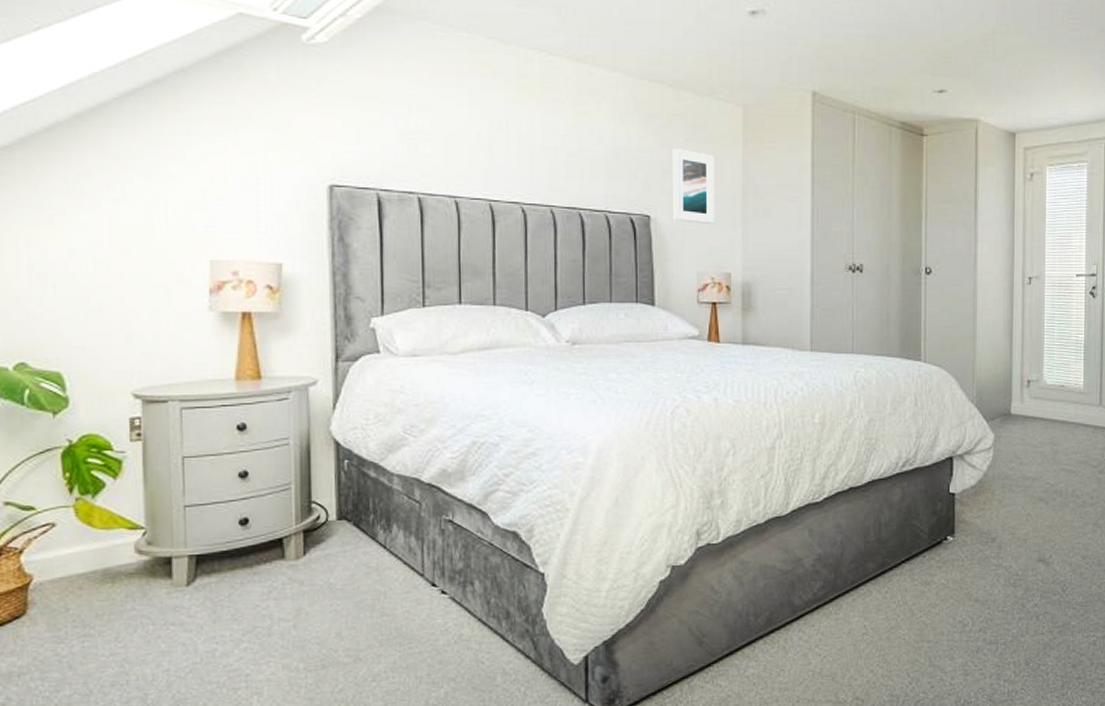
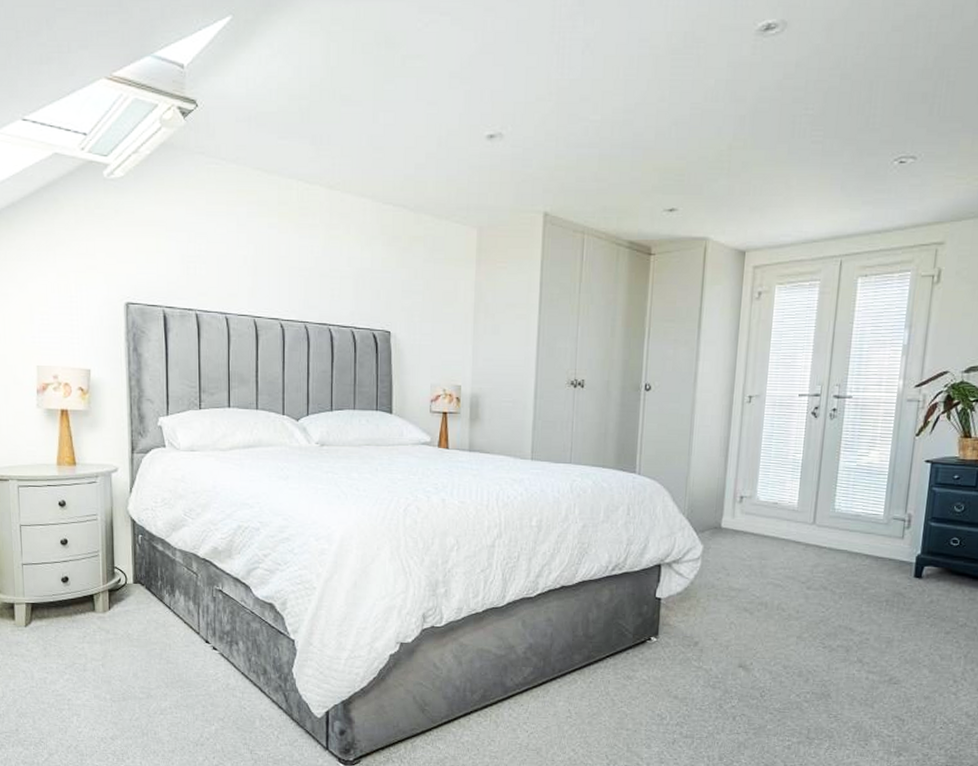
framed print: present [673,148,715,225] -> none [411,269,450,340]

